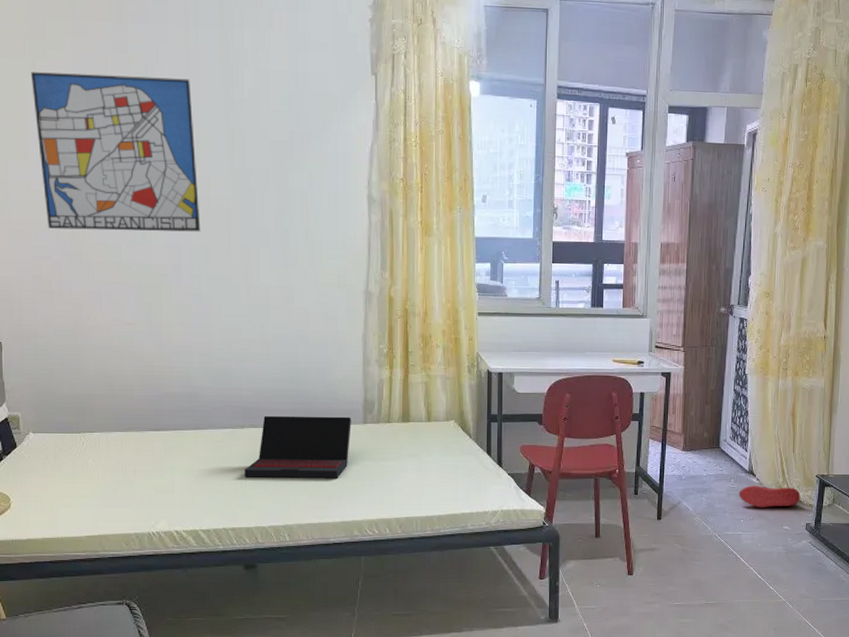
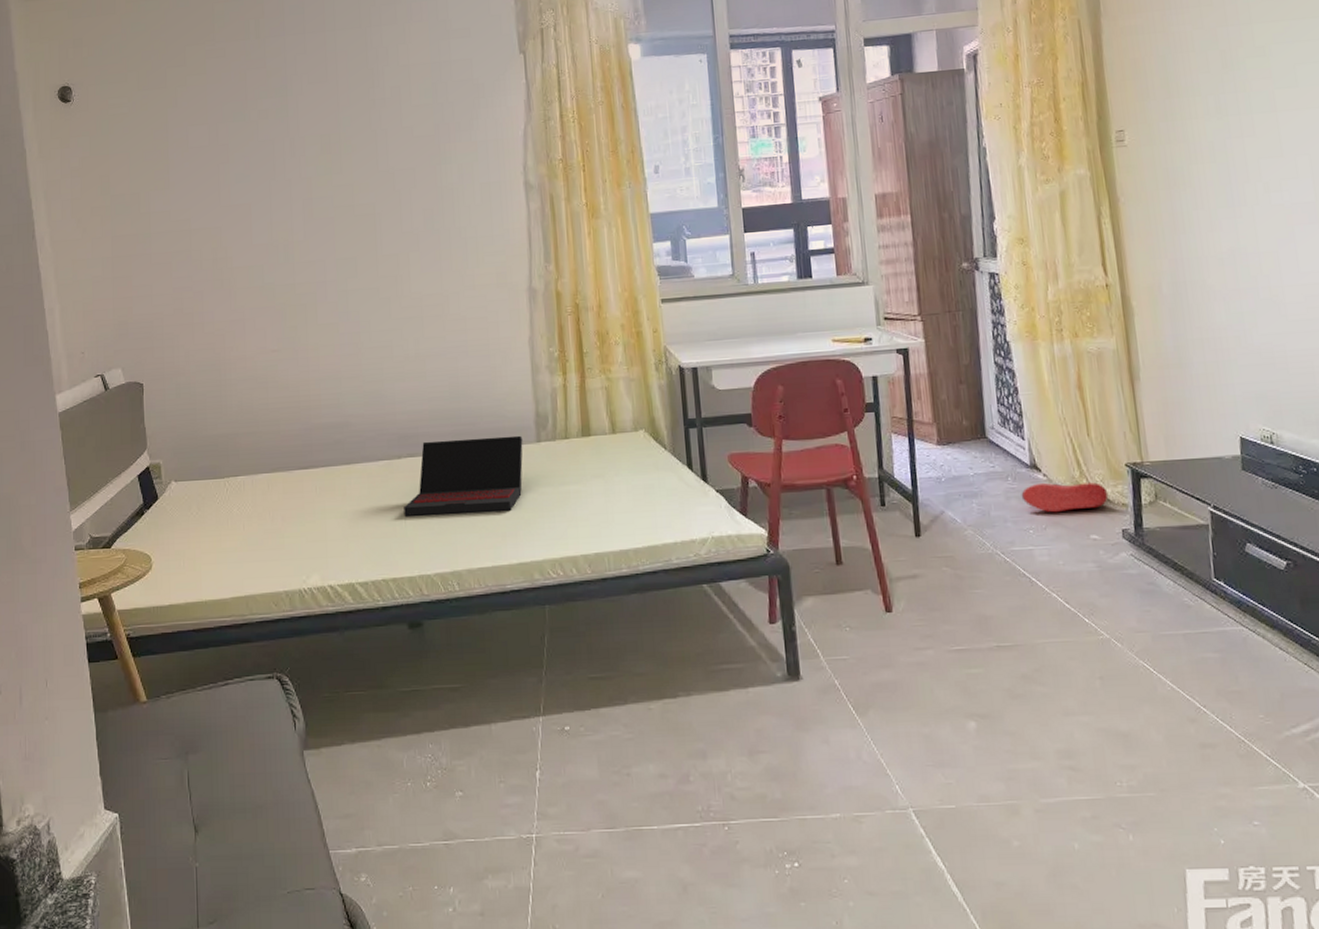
wall art: present [31,72,201,232] -> none [172,85,346,258]

